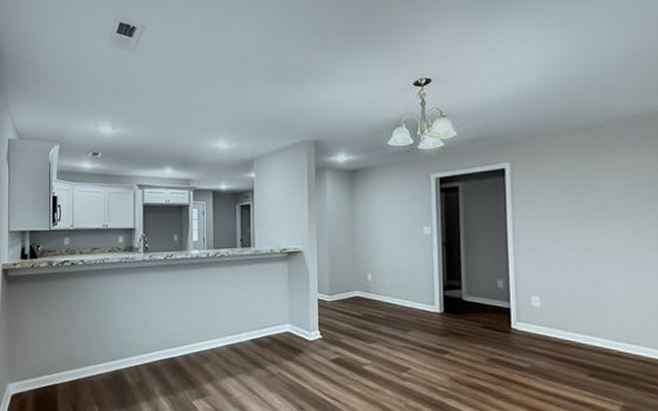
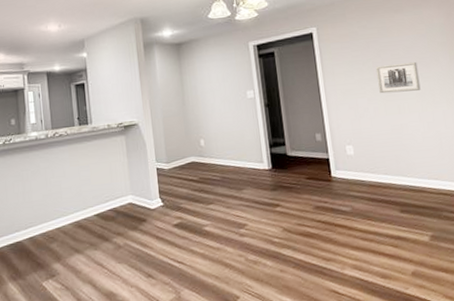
wall art: none [577,209,629,243] -> present [376,61,421,94]

